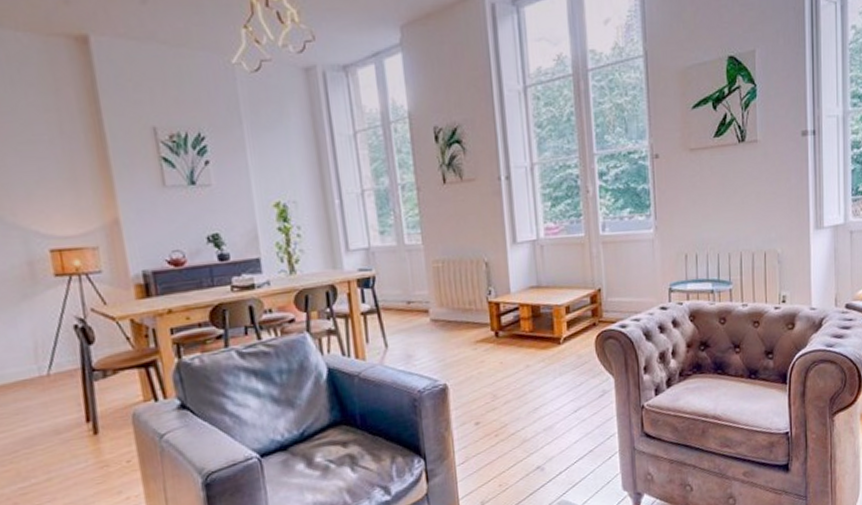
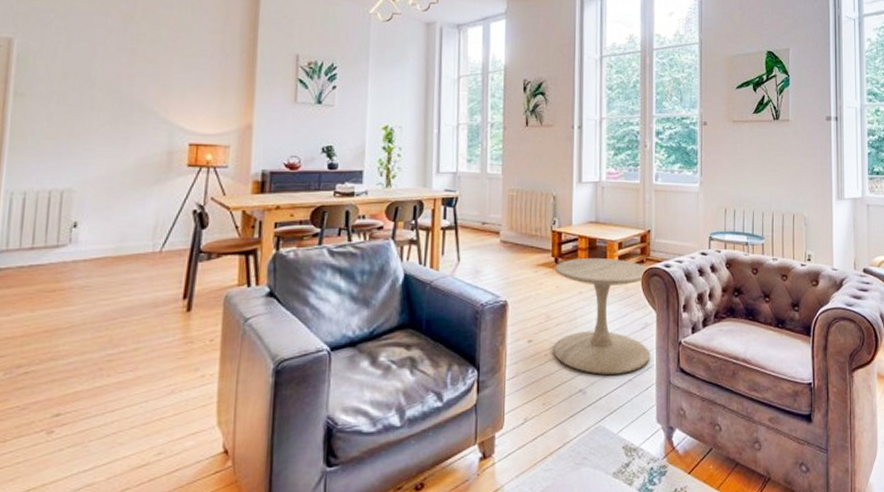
side table: none [496,324,612,449] -> present [553,257,651,375]

